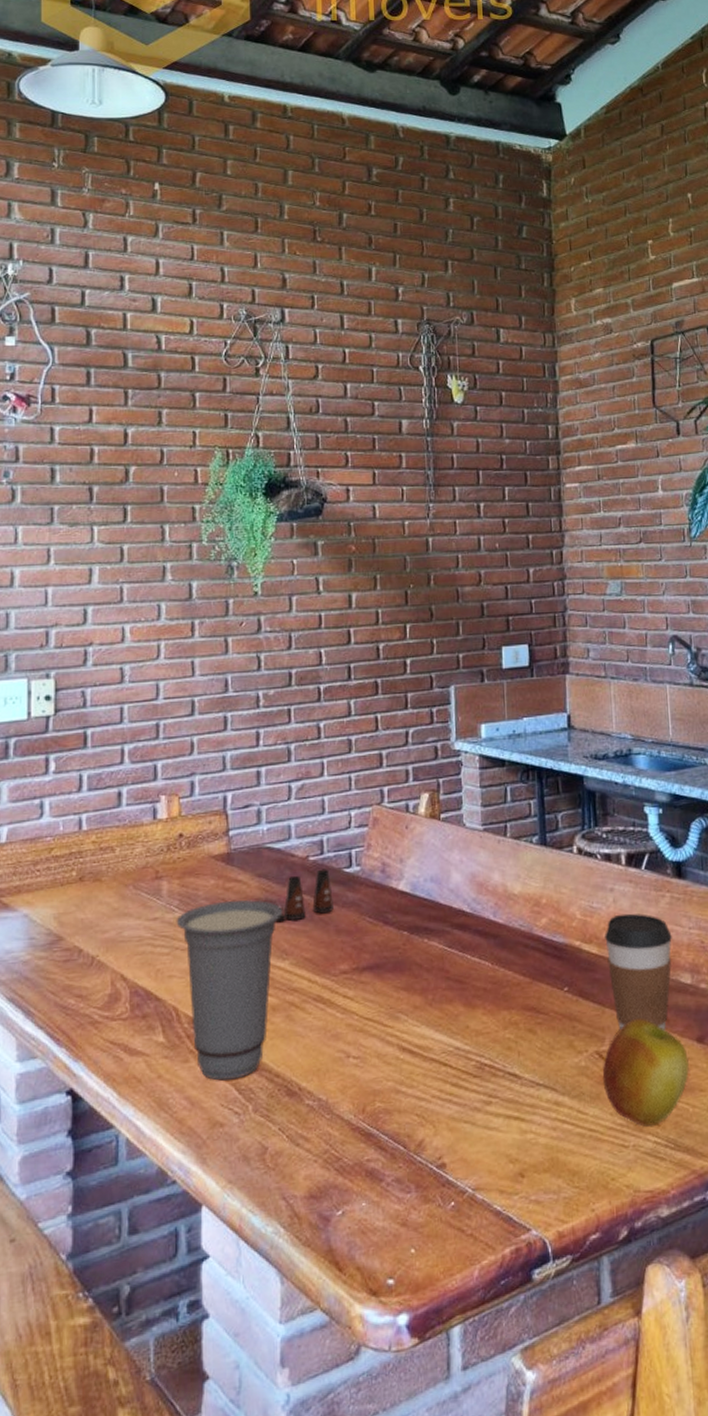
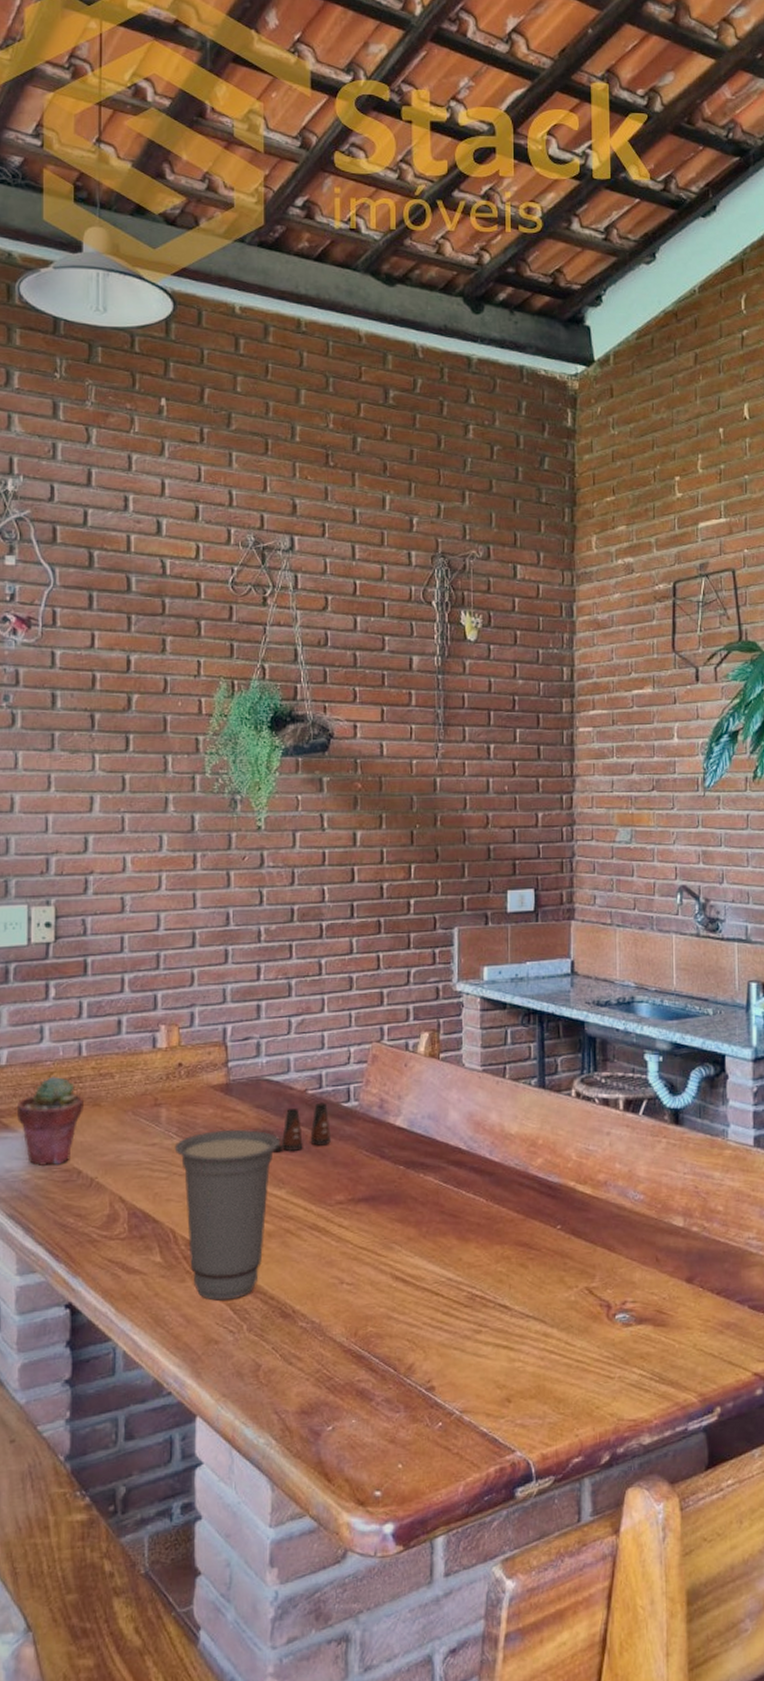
potted succulent: none [18,852,84,945] -> present [17,1076,83,1165]
apple: present [602,1019,689,1127] -> none [591,1258,677,1360]
coffee cup: present [605,913,672,1030] -> none [599,1157,666,1270]

